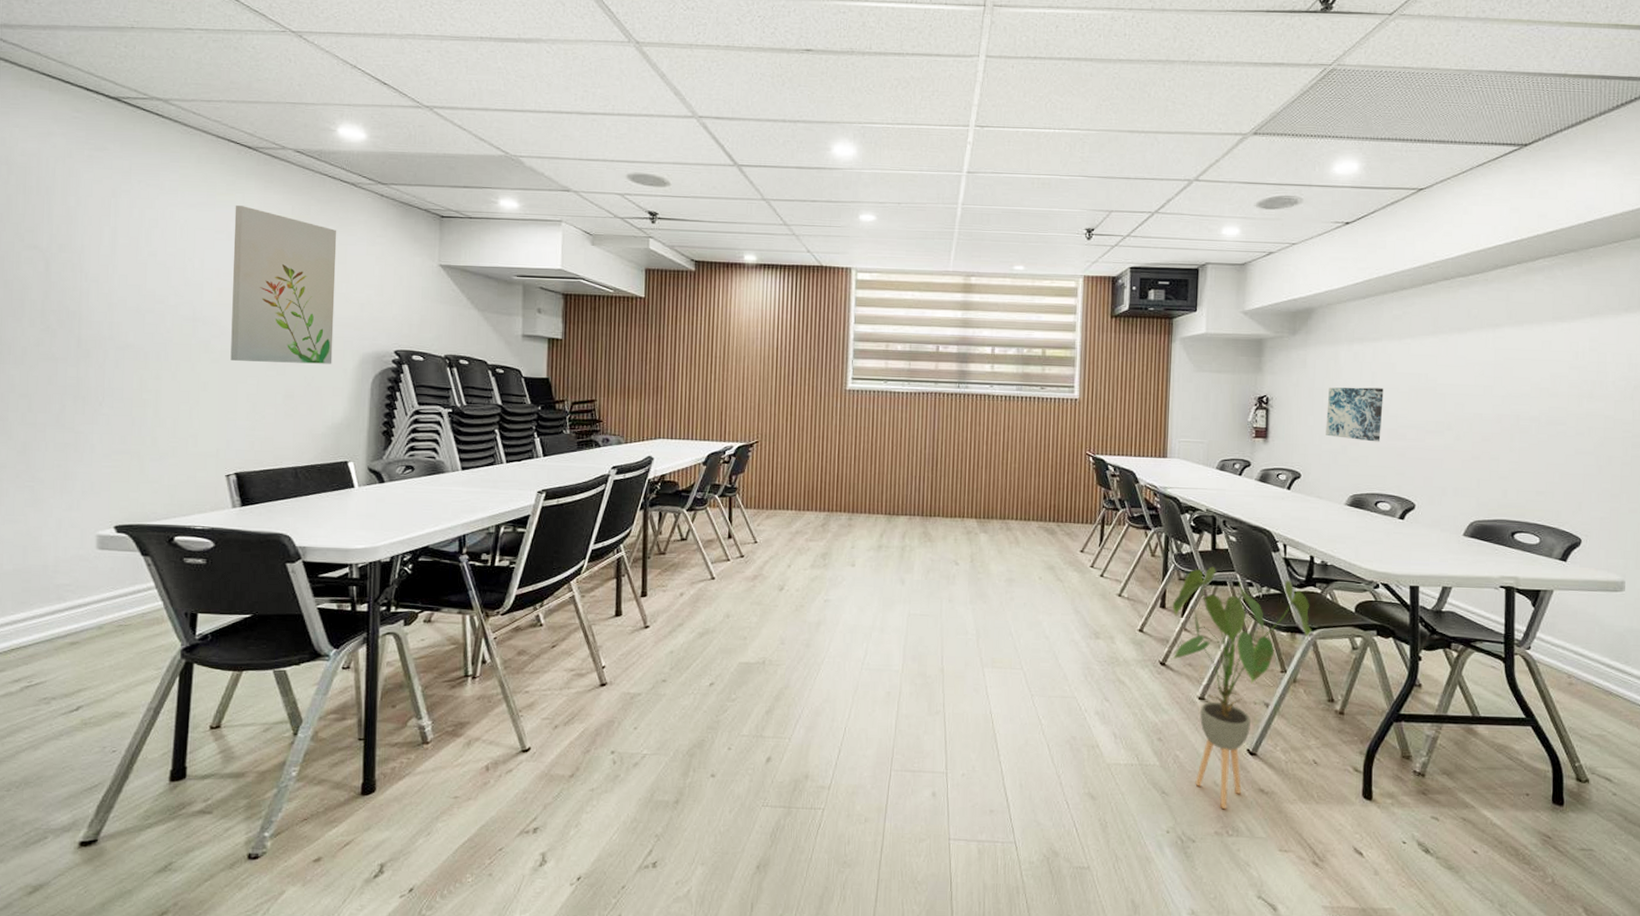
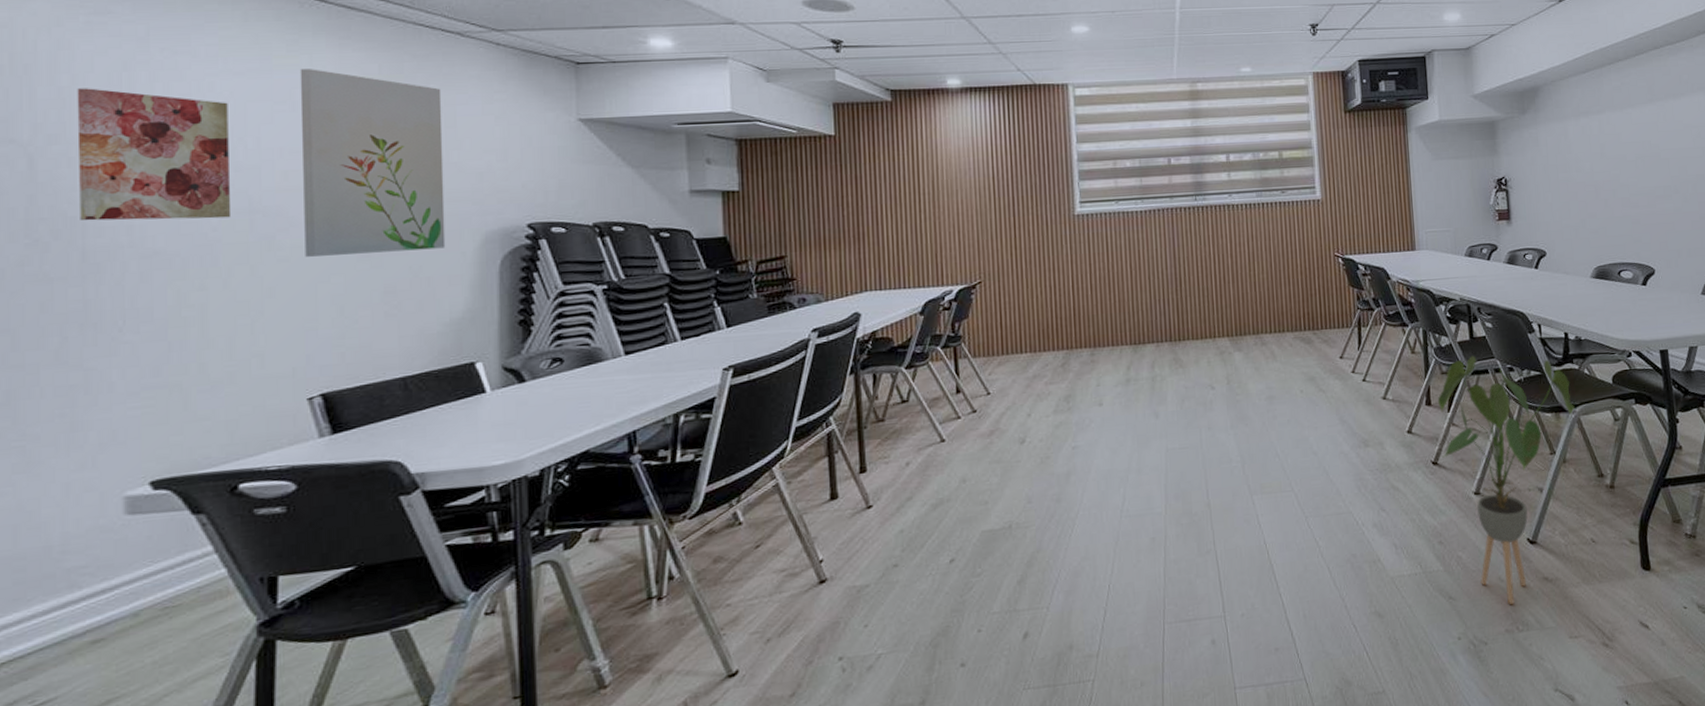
wall art: none [78,209,183,323] -> present [77,88,232,221]
wall art: present [1326,387,1384,442] -> none [1562,159,1616,213]

